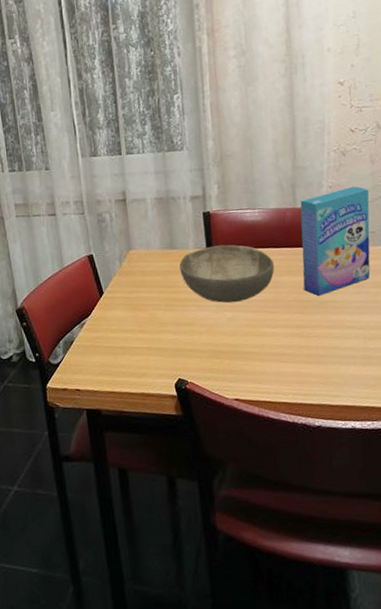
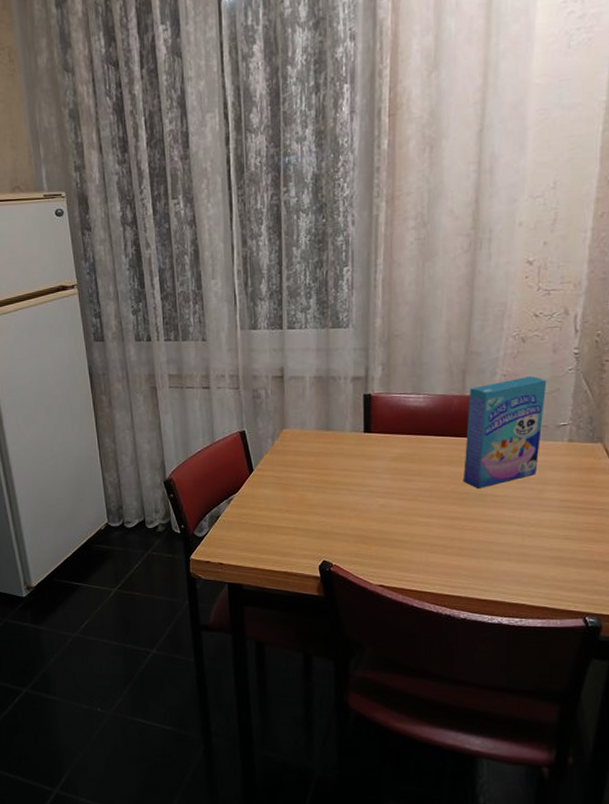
bowl: present [179,244,275,303] -> none [334,429,434,490]

